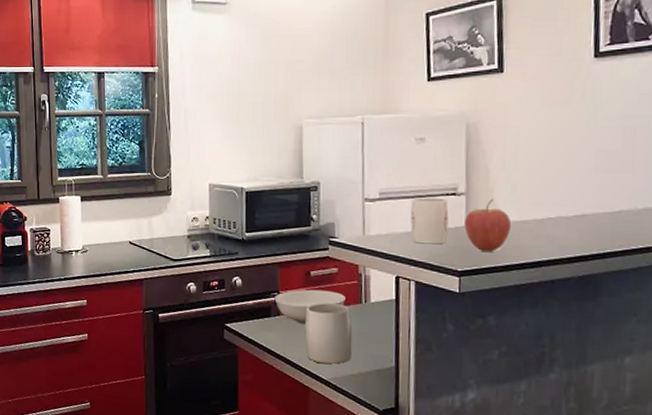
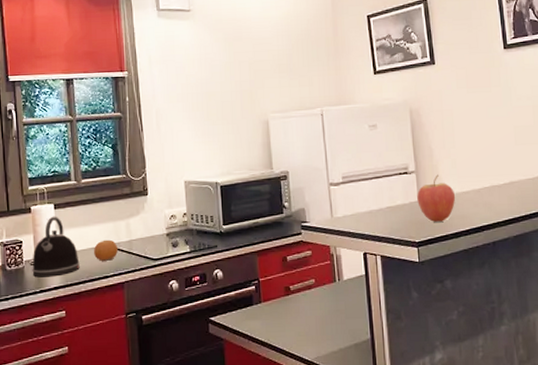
kettle: none [58,208,102,267] -> present [32,216,80,278]
fruit: none [116,235,140,256] -> present [94,239,119,261]
bowl: present [274,289,345,325] -> none [255,273,321,309]
mug: present [305,302,352,364] -> none [285,284,331,345]
mug: present [410,197,449,245] -> none [370,177,404,221]

